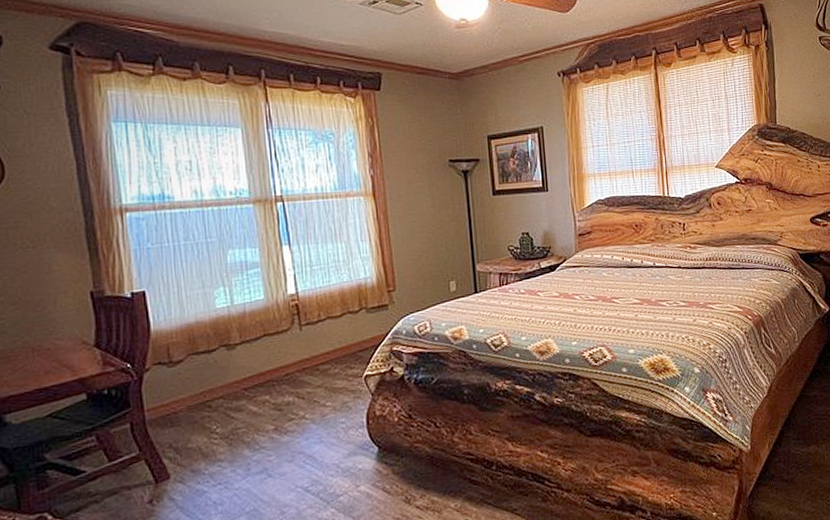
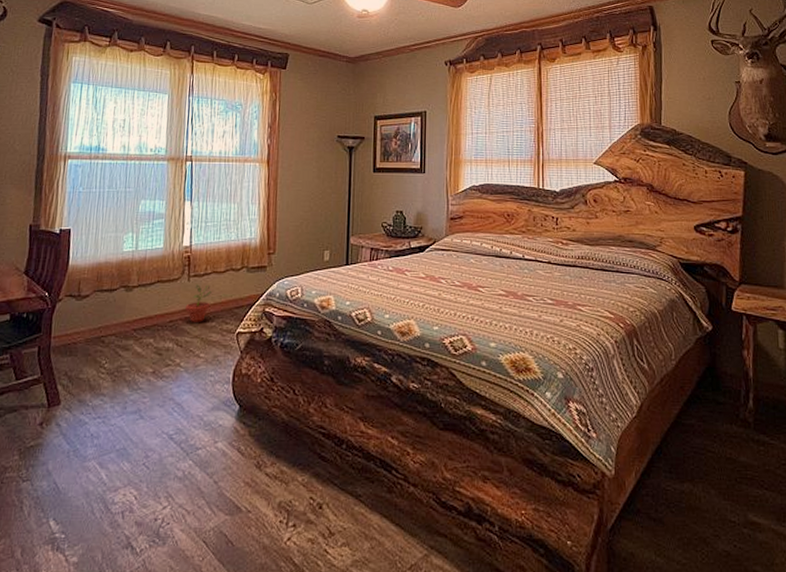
potted plant: none [301,332,331,372] -> present [185,284,212,322]

